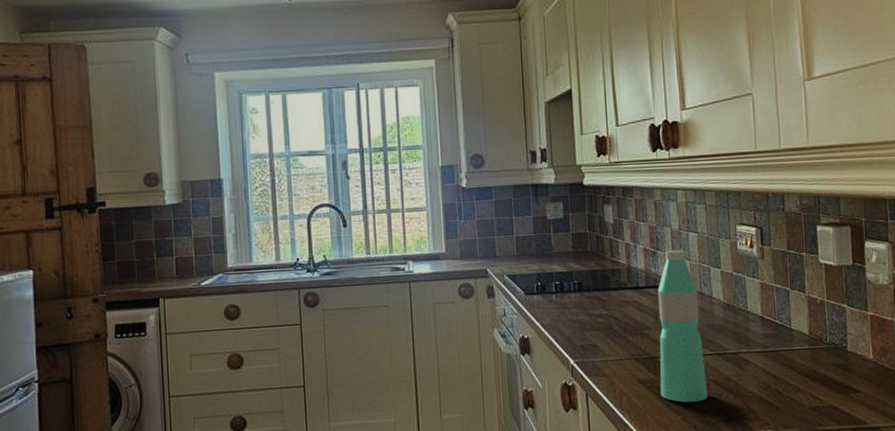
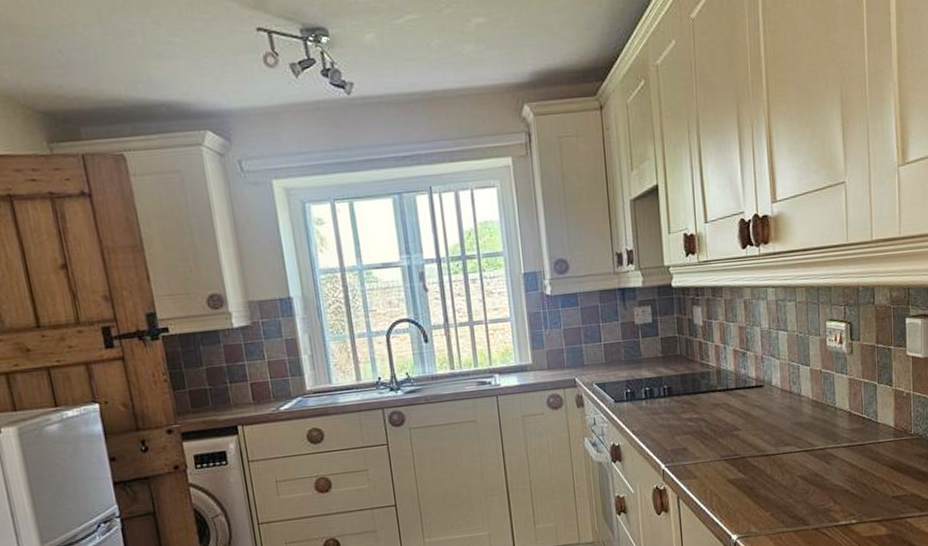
water bottle: present [657,250,708,403] -> none [747,349,796,499]

